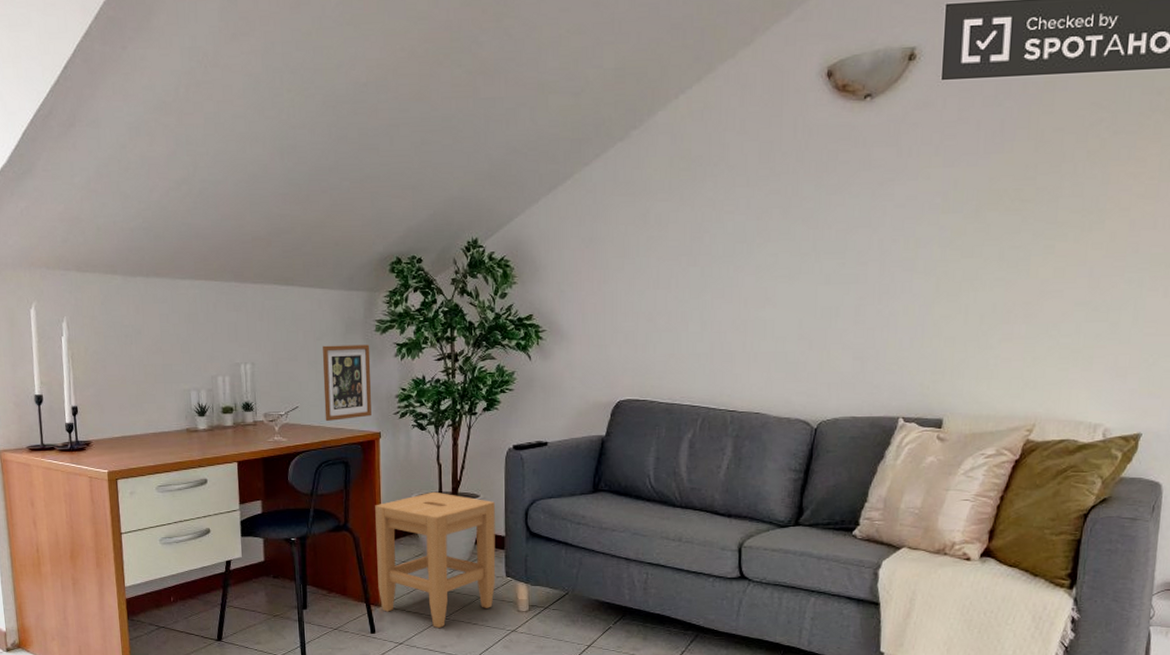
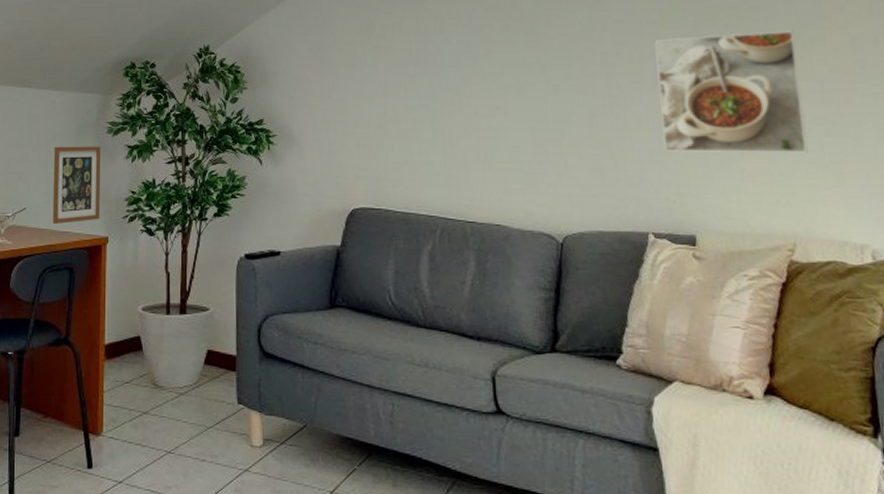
stool: present [375,491,496,629] -> none [98,303,227,465]
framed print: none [927,214,1076,340] -> present [654,30,808,153]

